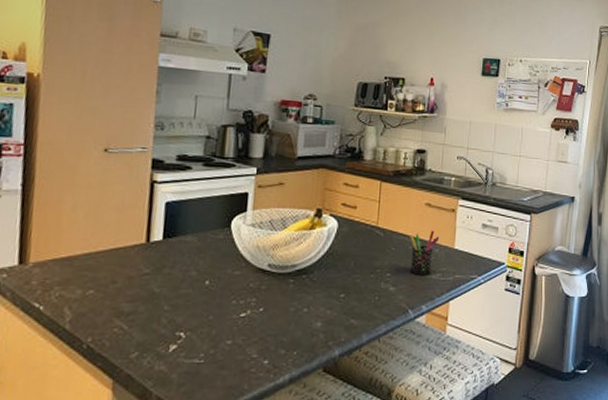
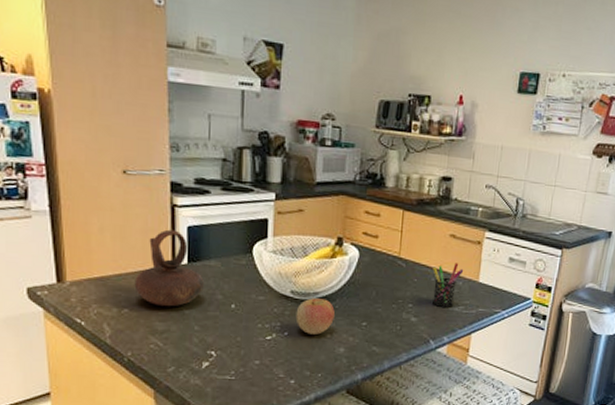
teapot: none [103,205,178,286] -> present [134,229,204,307]
apple: none [272,271,313,309] -> present [295,298,335,335]

